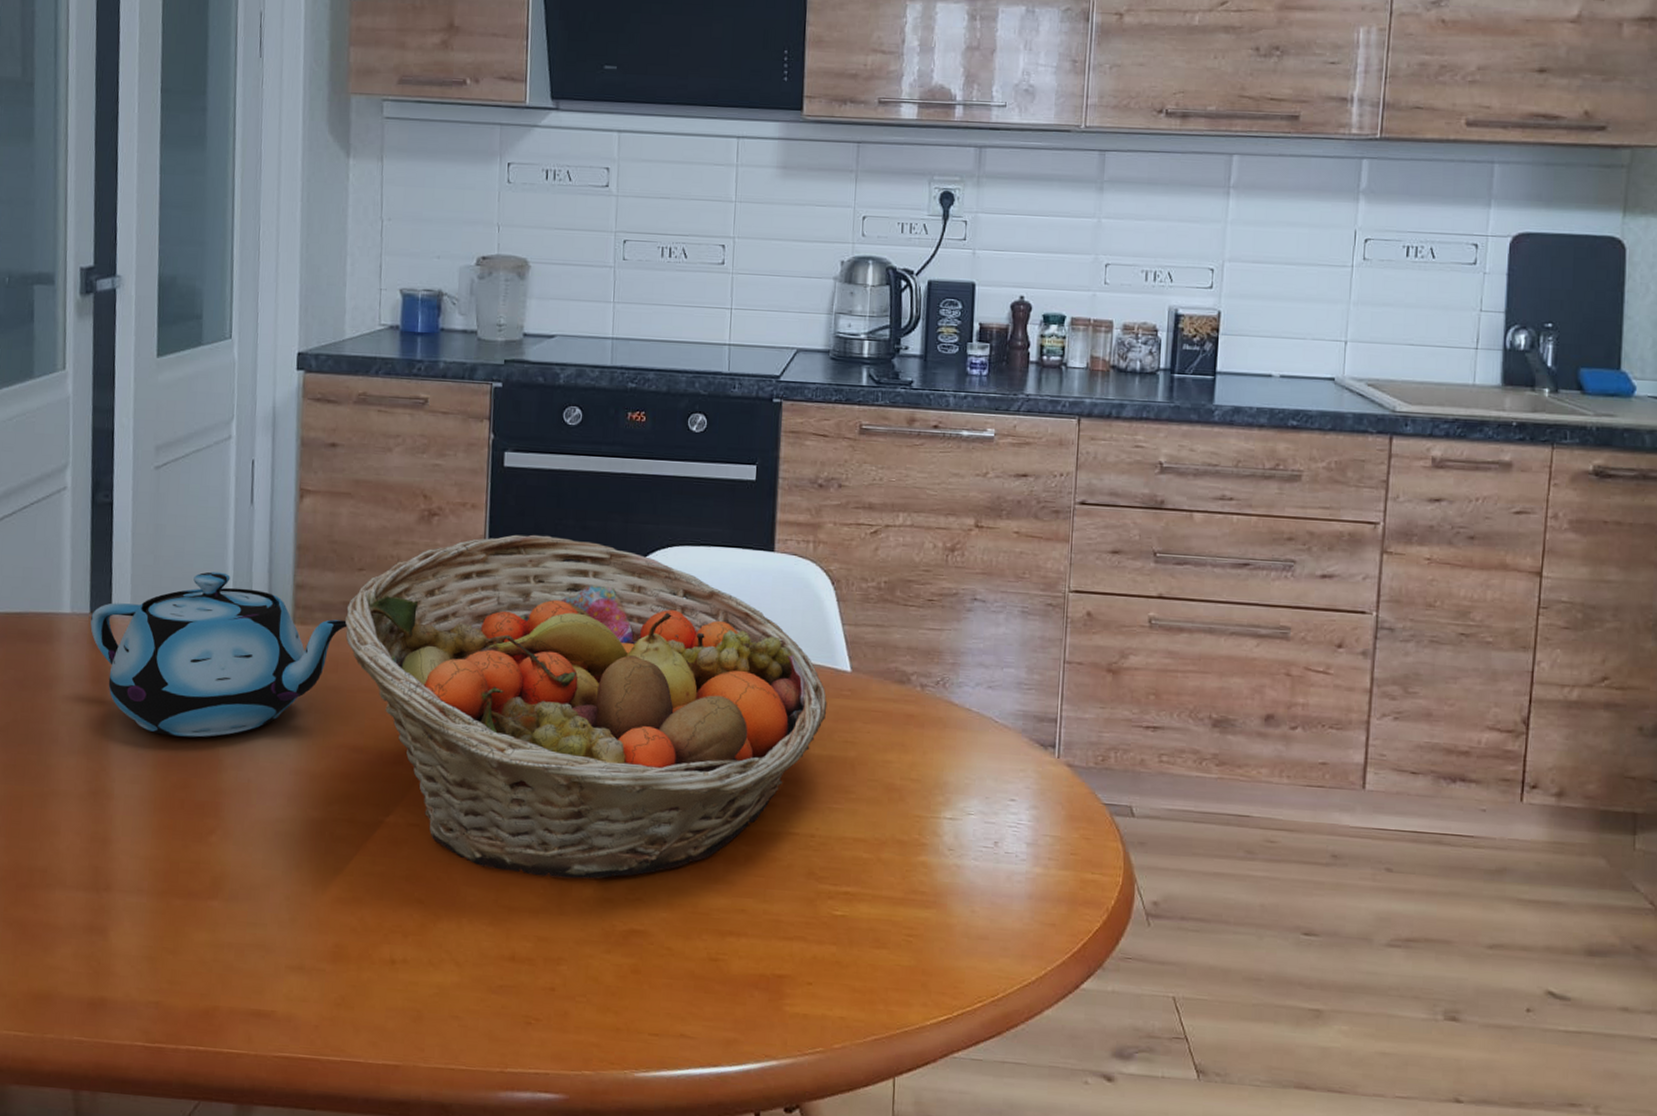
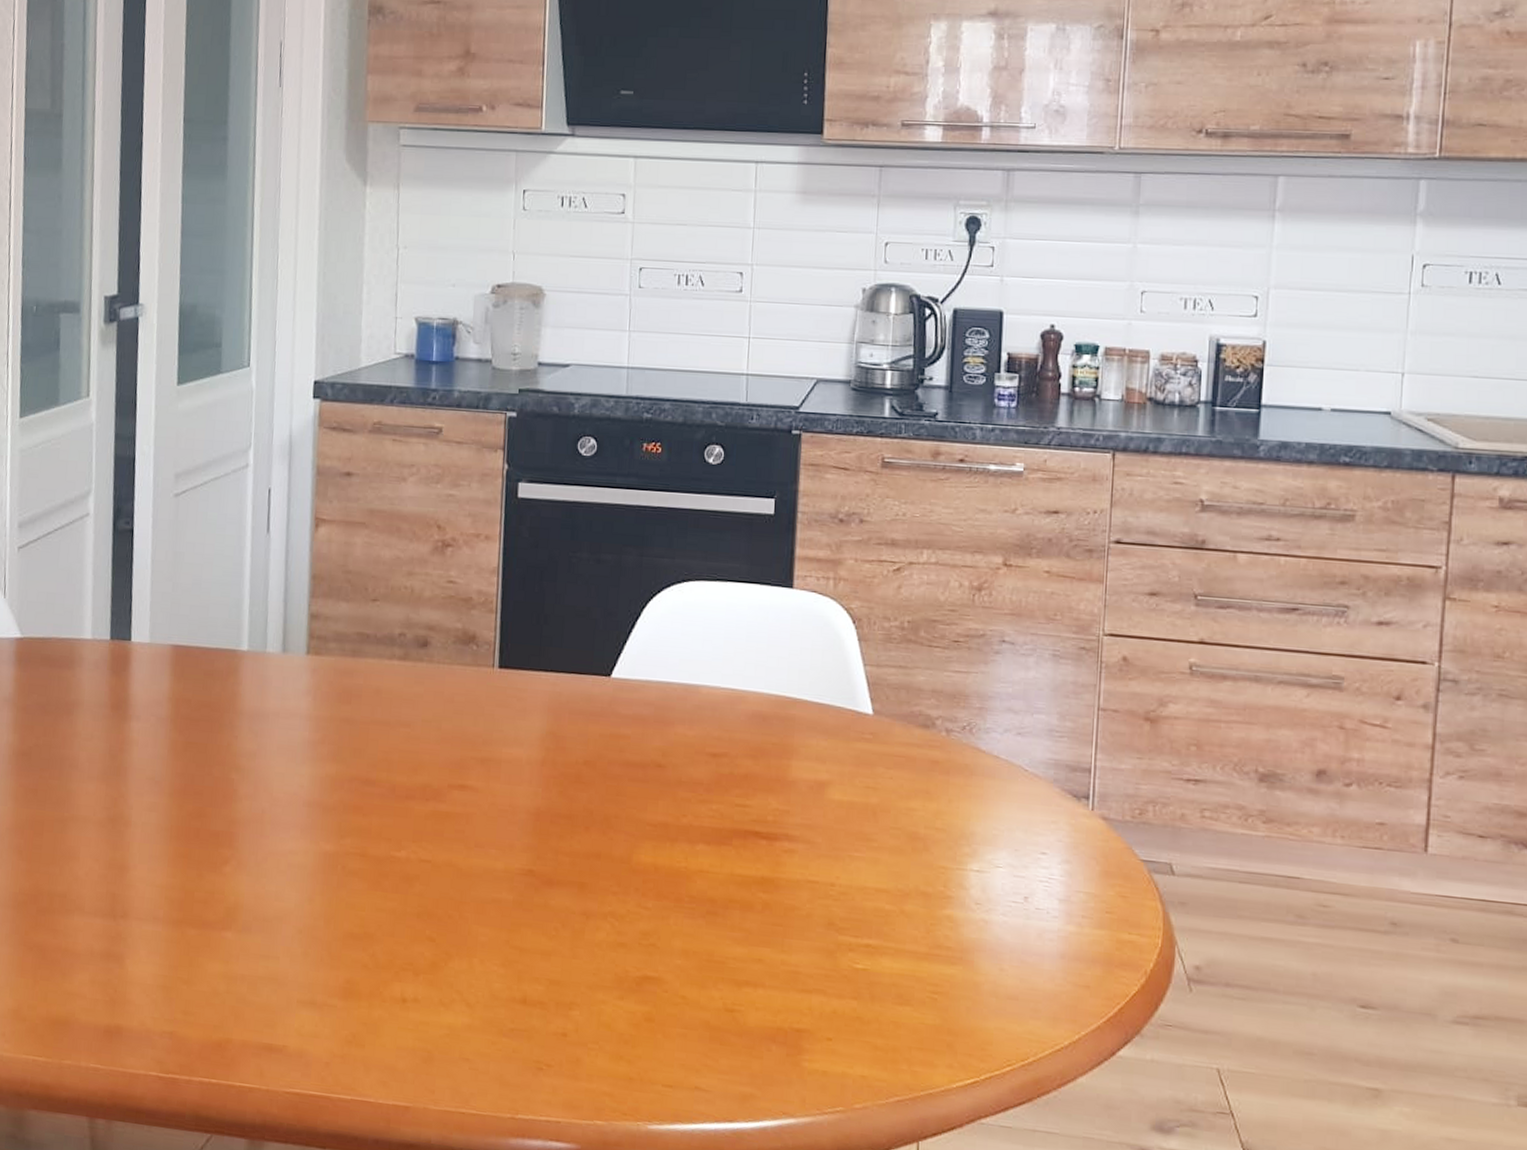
teapot: present [90,571,348,738] -> none [110,600,361,766]
fruit basket: present [344,534,827,879] -> none [358,567,848,923]

